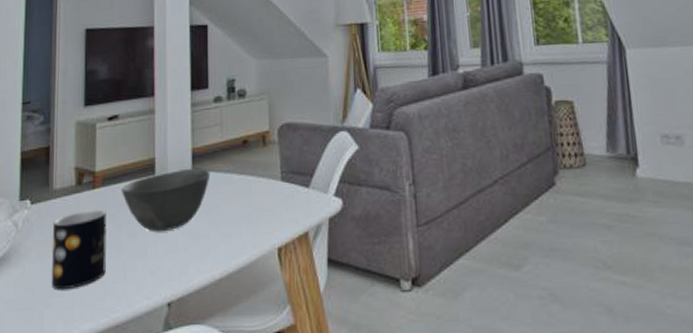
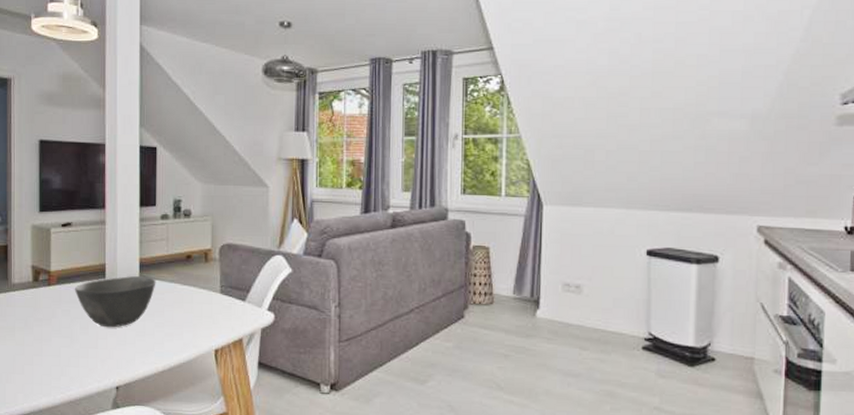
mug: present [52,209,107,290] -> none [12,304,61,369]

